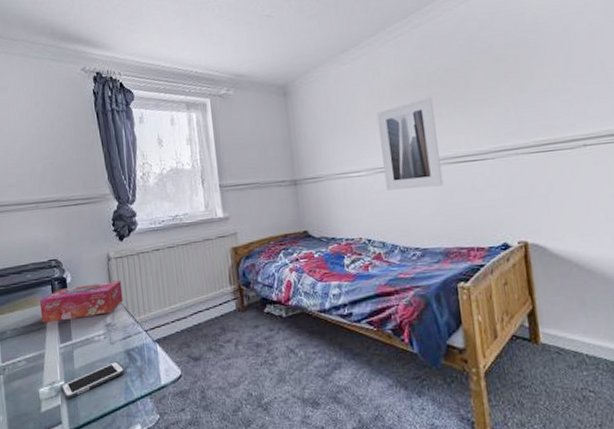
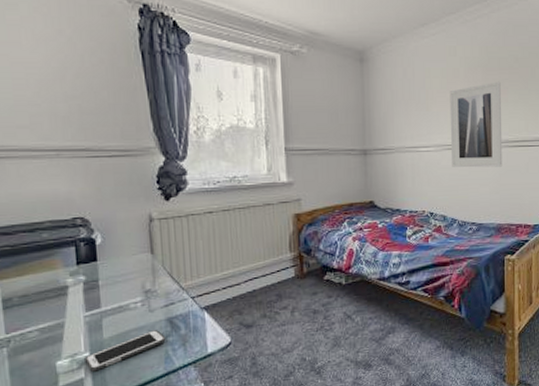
tissue box: present [39,280,123,323] -> none [58,244,167,288]

